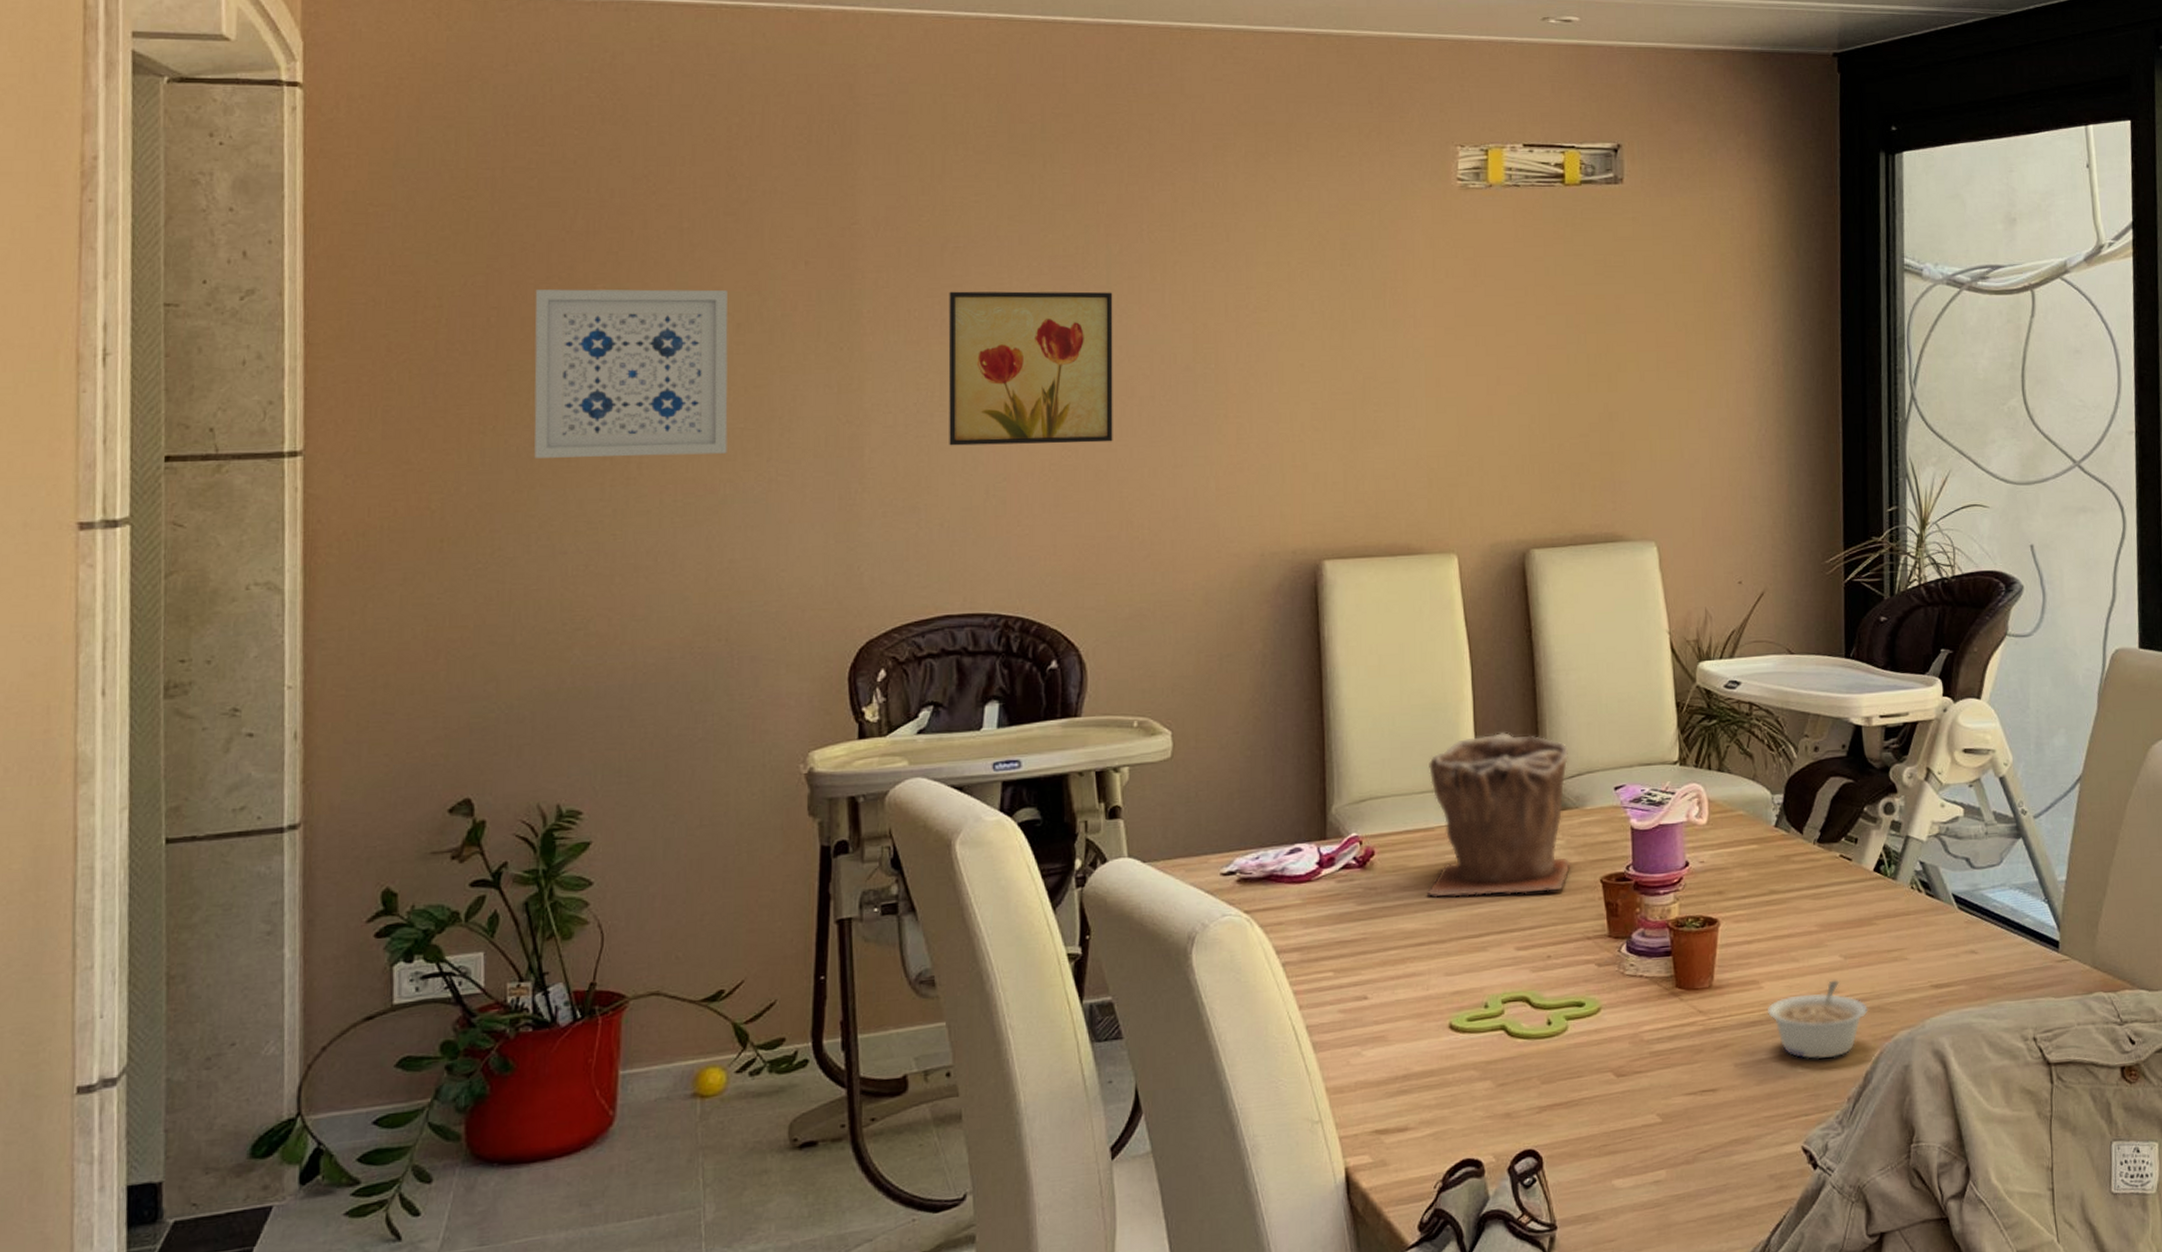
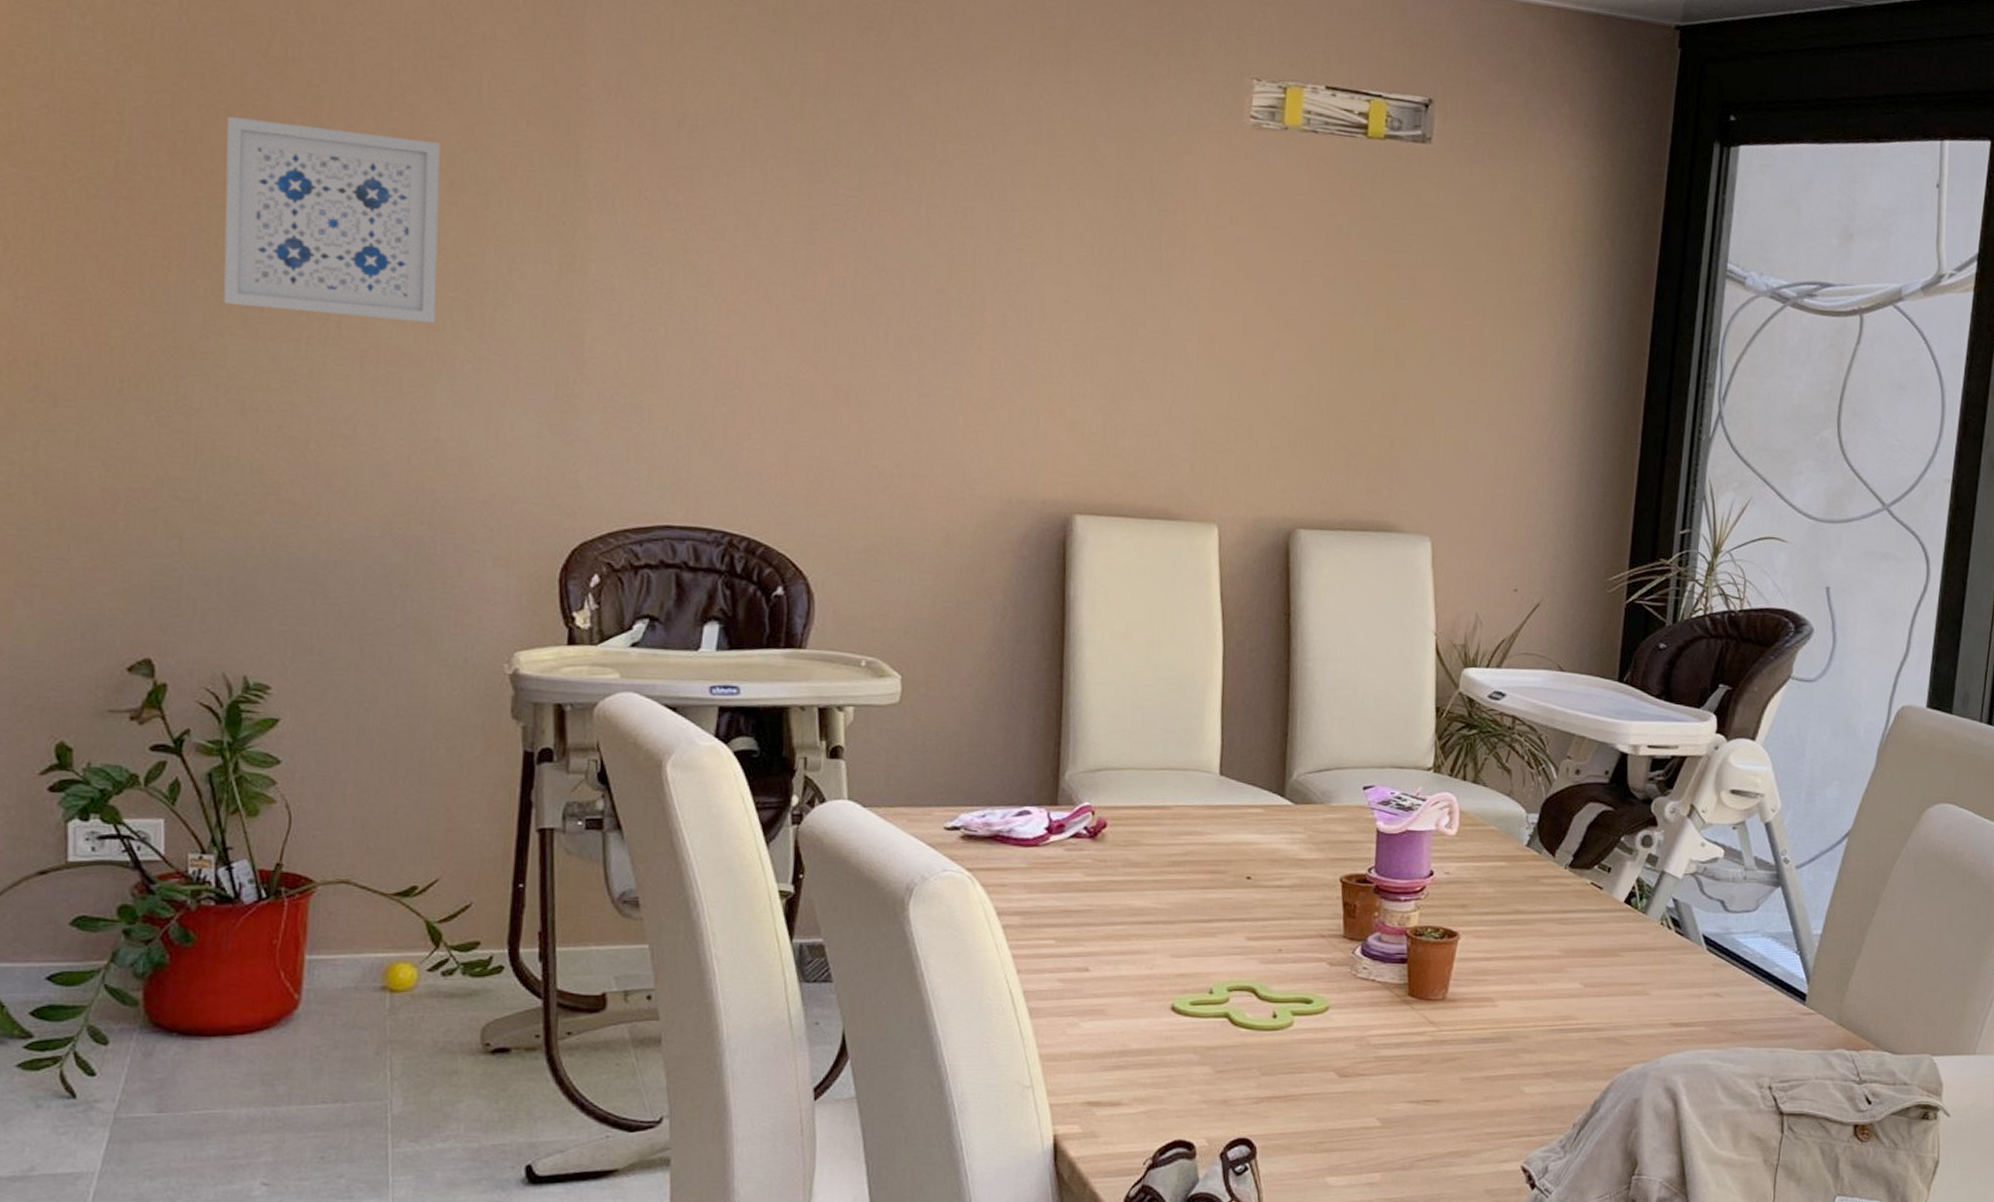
wall art: present [948,291,1113,446] -> none [677,174,864,361]
plant pot: present [1426,731,1571,898] -> none [1158,716,1320,885]
legume: present [1768,980,1868,1060] -> none [1500,1006,1603,1084]

